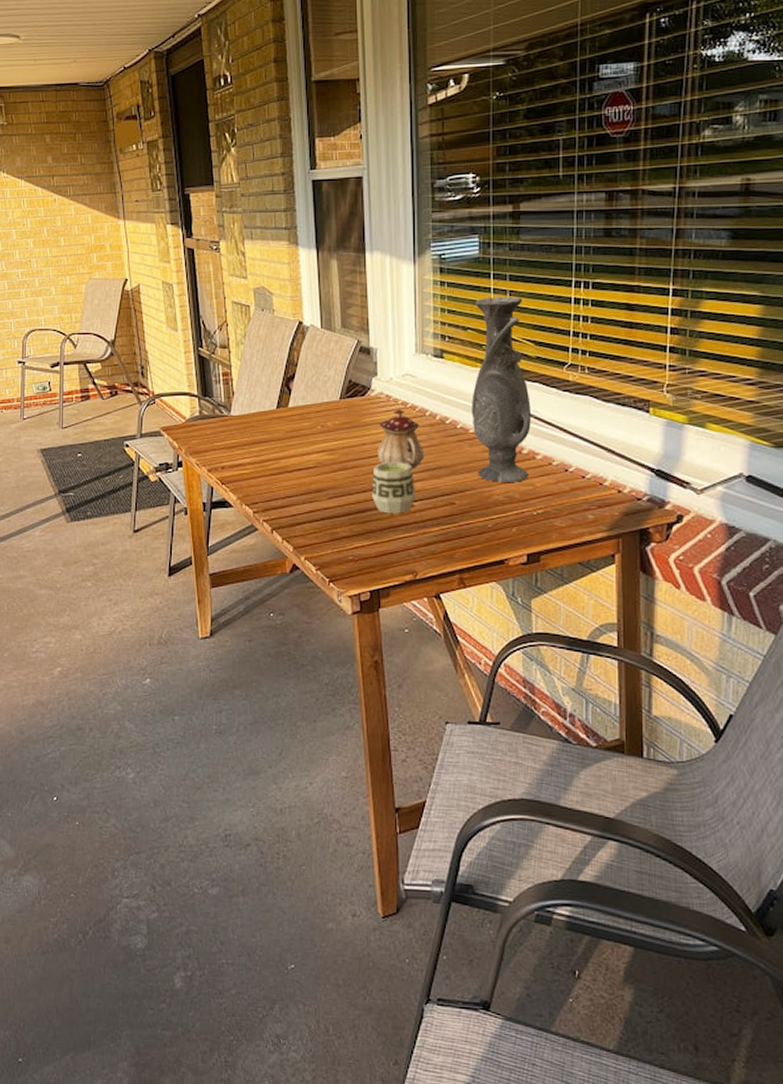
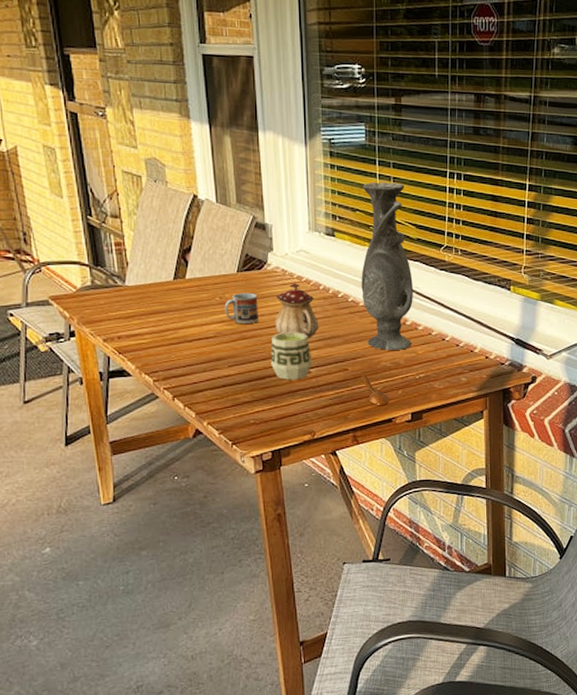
cup: none [326,420,360,454] -> present [224,292,258,325]
spoon: none [471,509,502,544] -> present [362,374,390,405]

